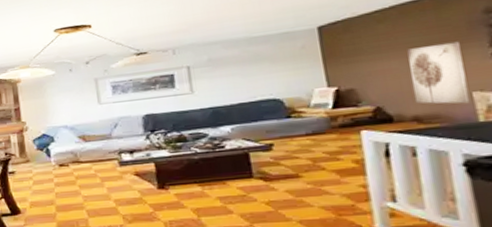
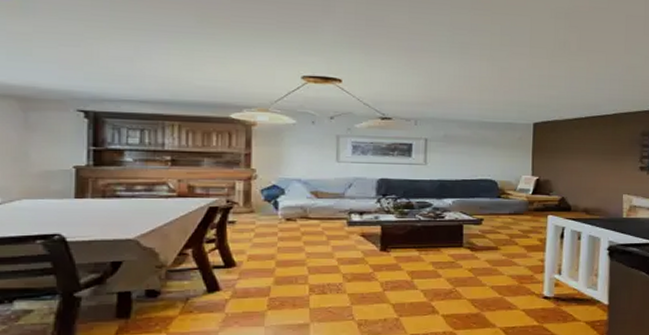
wall art: present [407,41,470,104] -> none [587,153,622,203]

